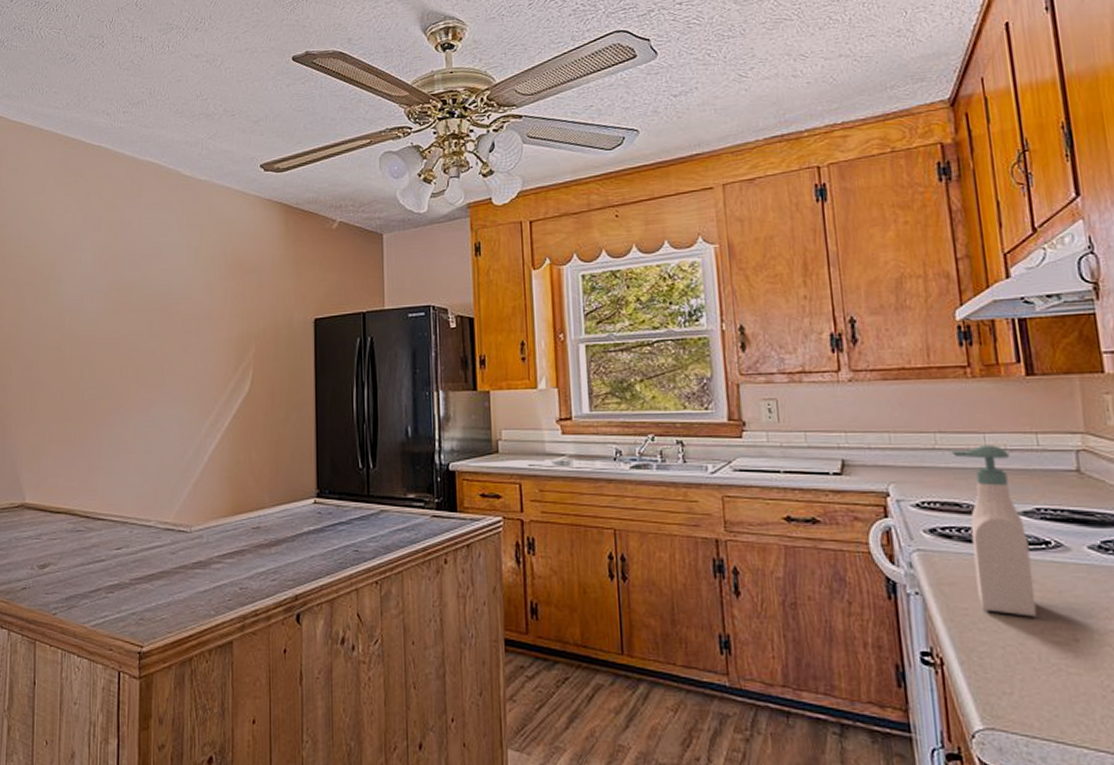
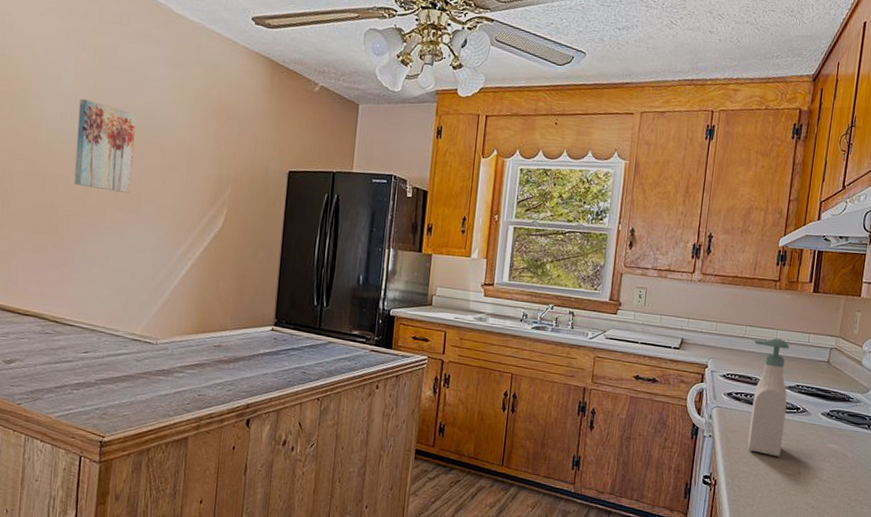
wall art: none [97,276,153,368] -> present [74,98,136,193]

